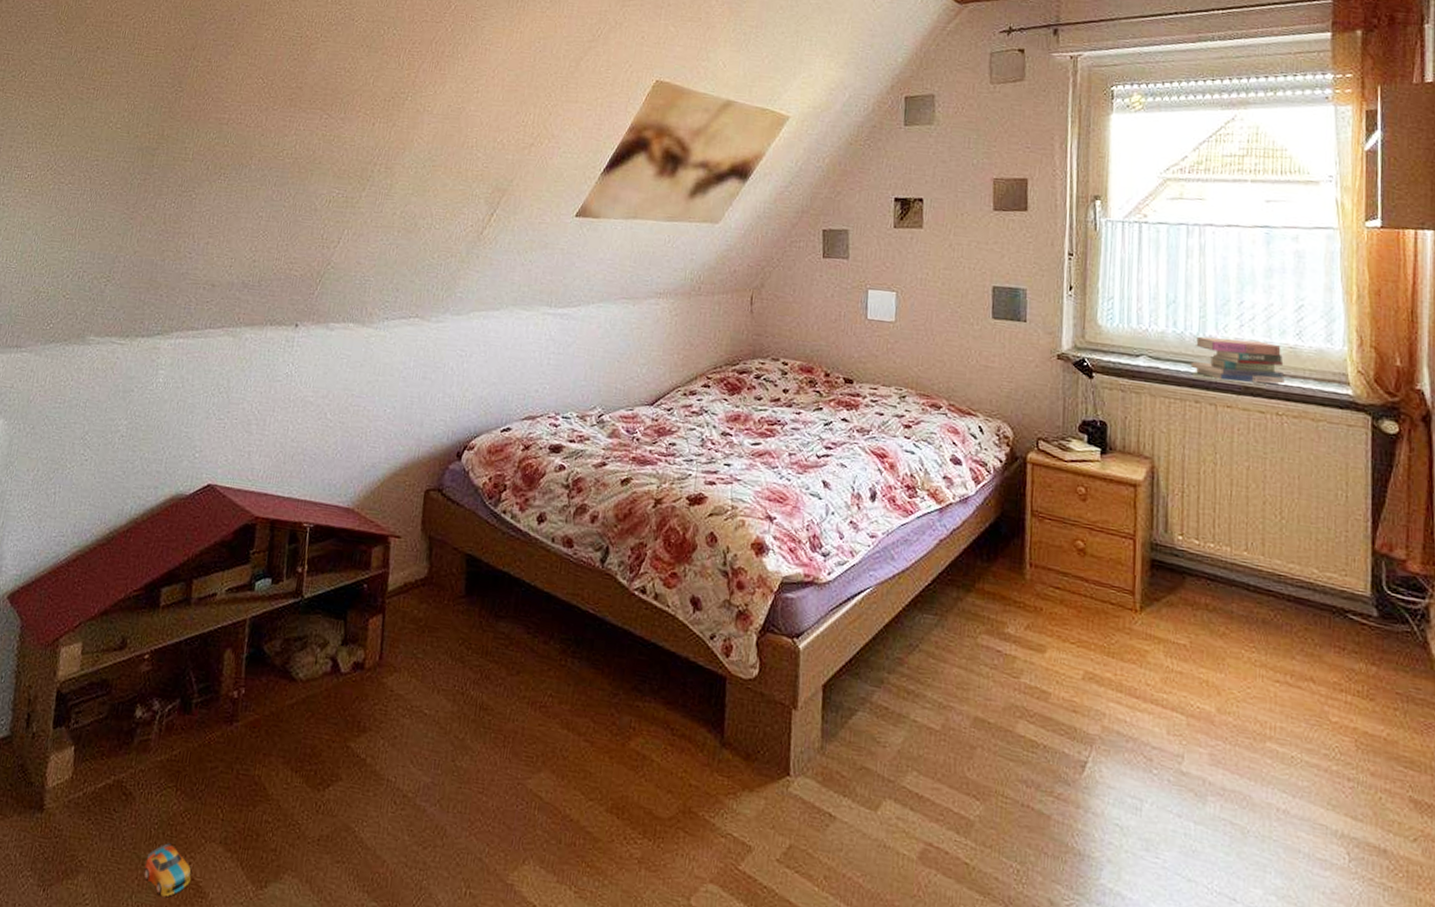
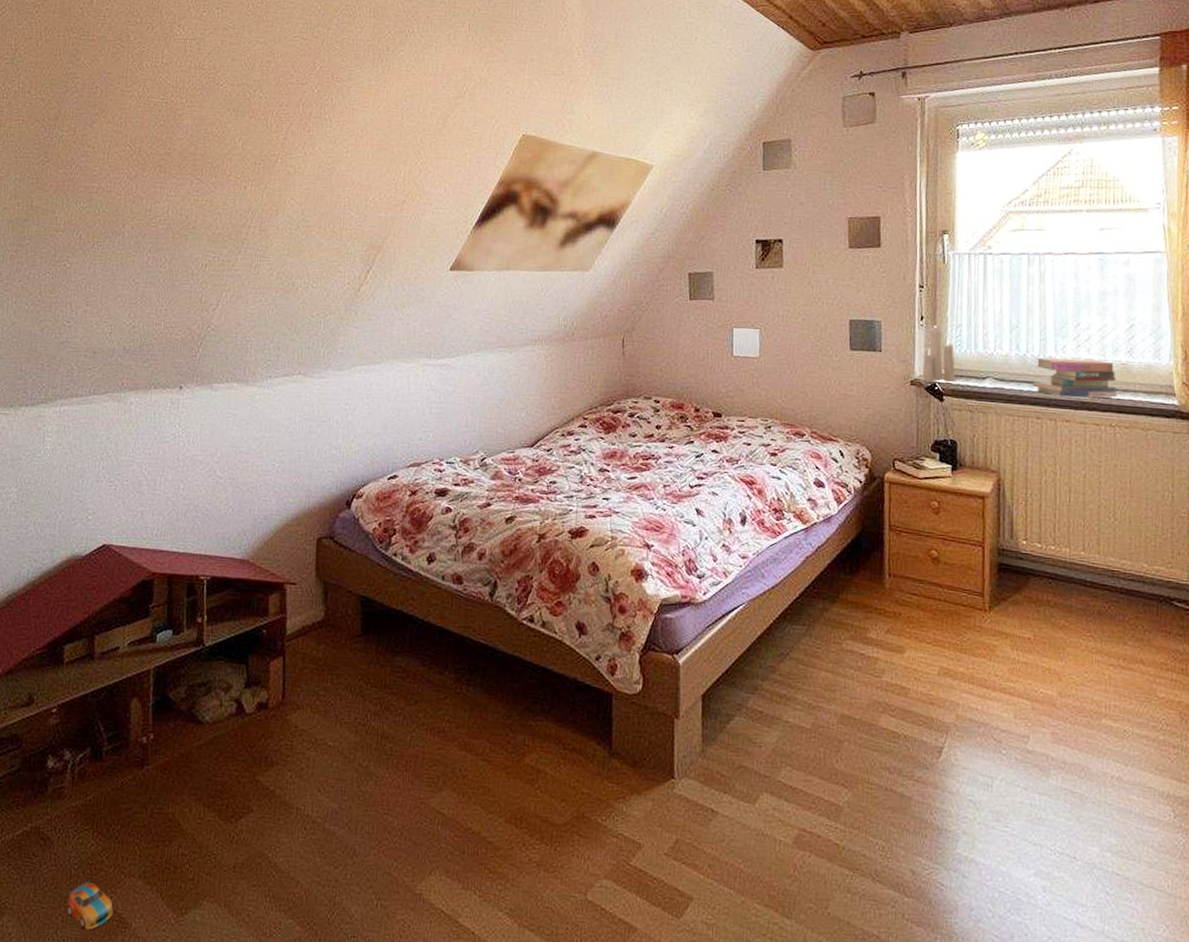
candle: none [1070,296,1107,359] -> present [922,325,956,384]

